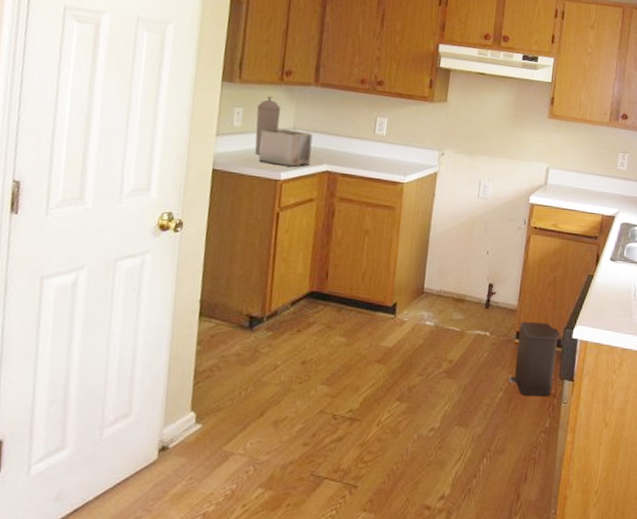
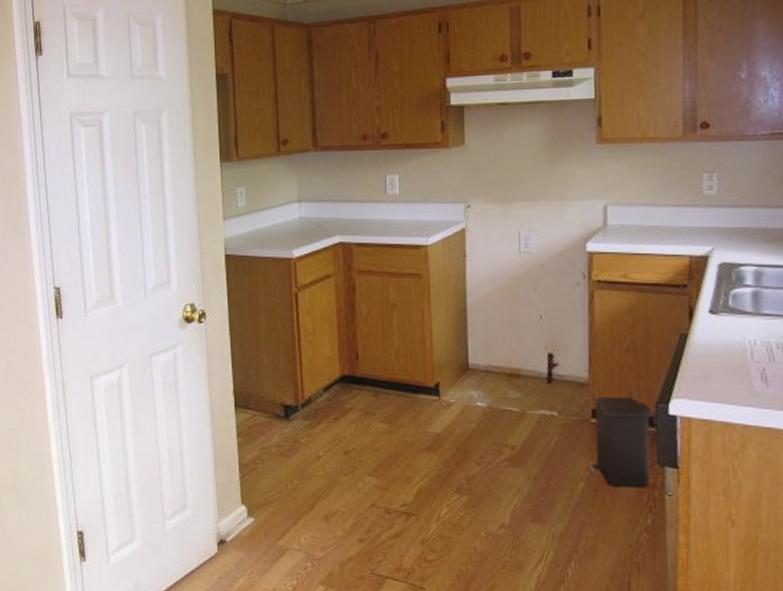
canister: present [254,95,281,155] -> none [258,169,283,234]
toaster: present [258,127,313,168] -> none [266,202,322,244]

